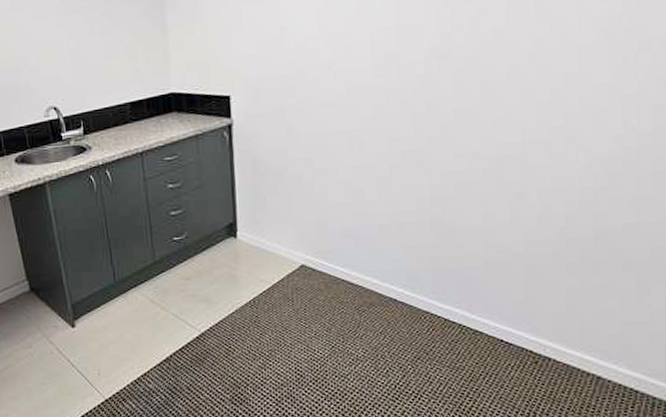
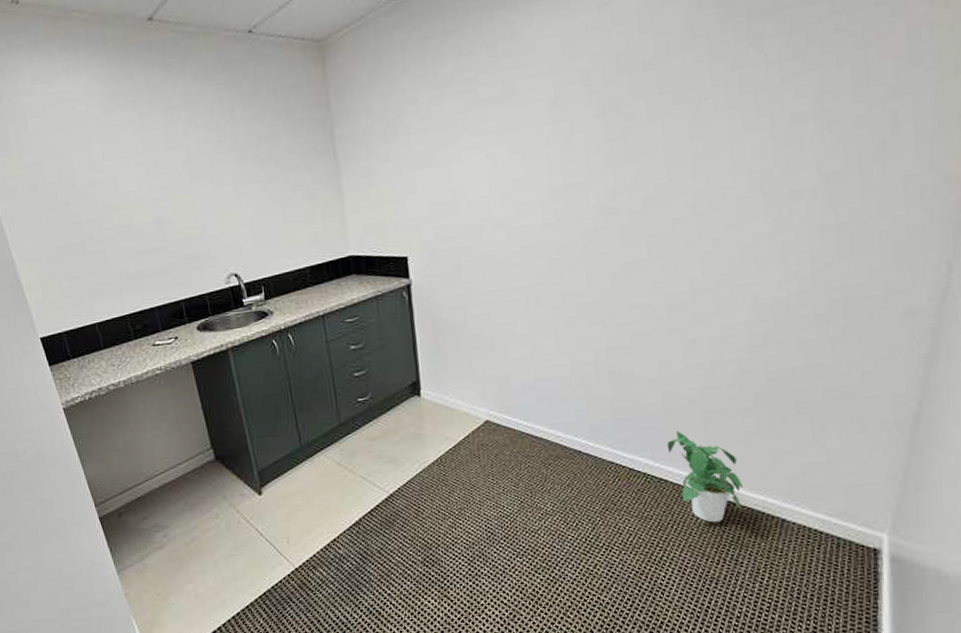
potted plant: none [485,284,561,377] -> present [666,431,744,523]

